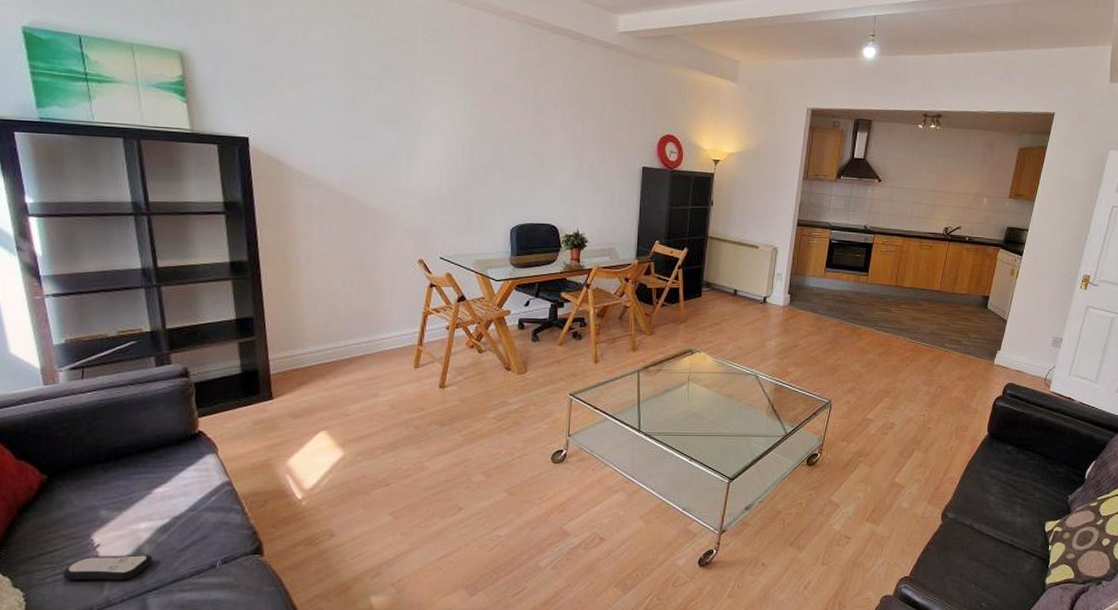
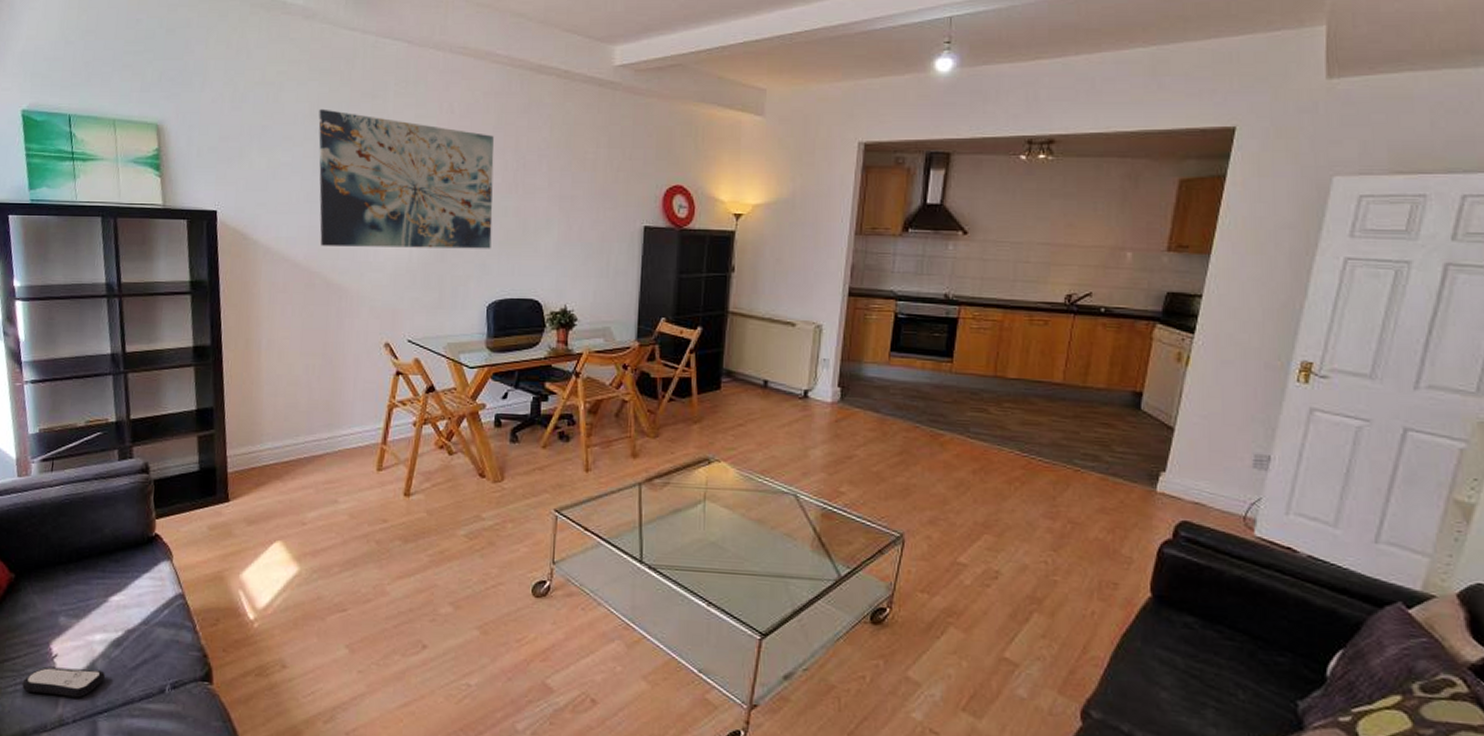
wall art: none [349,49,515,181] -> present [318,108,494,249]

